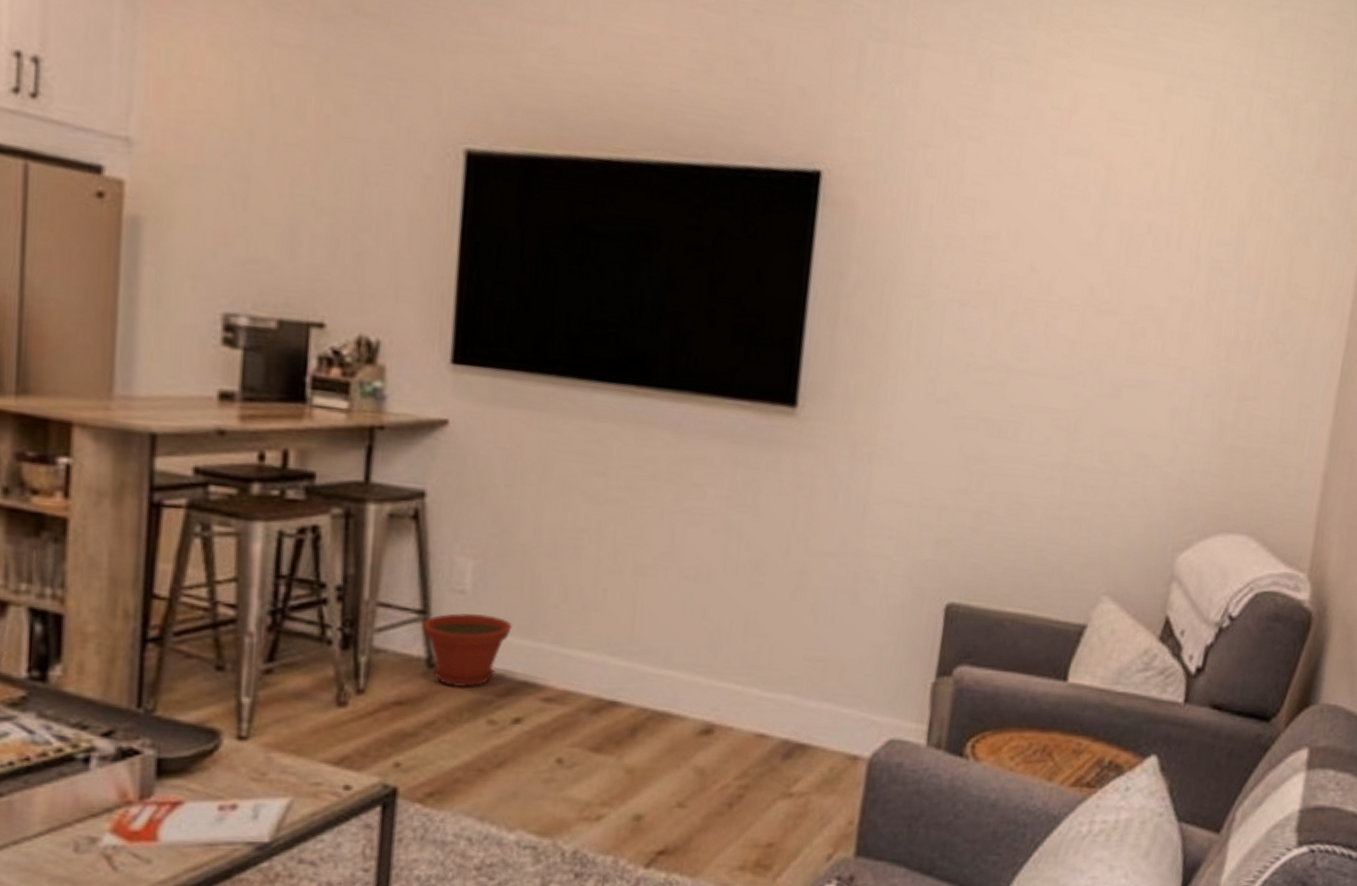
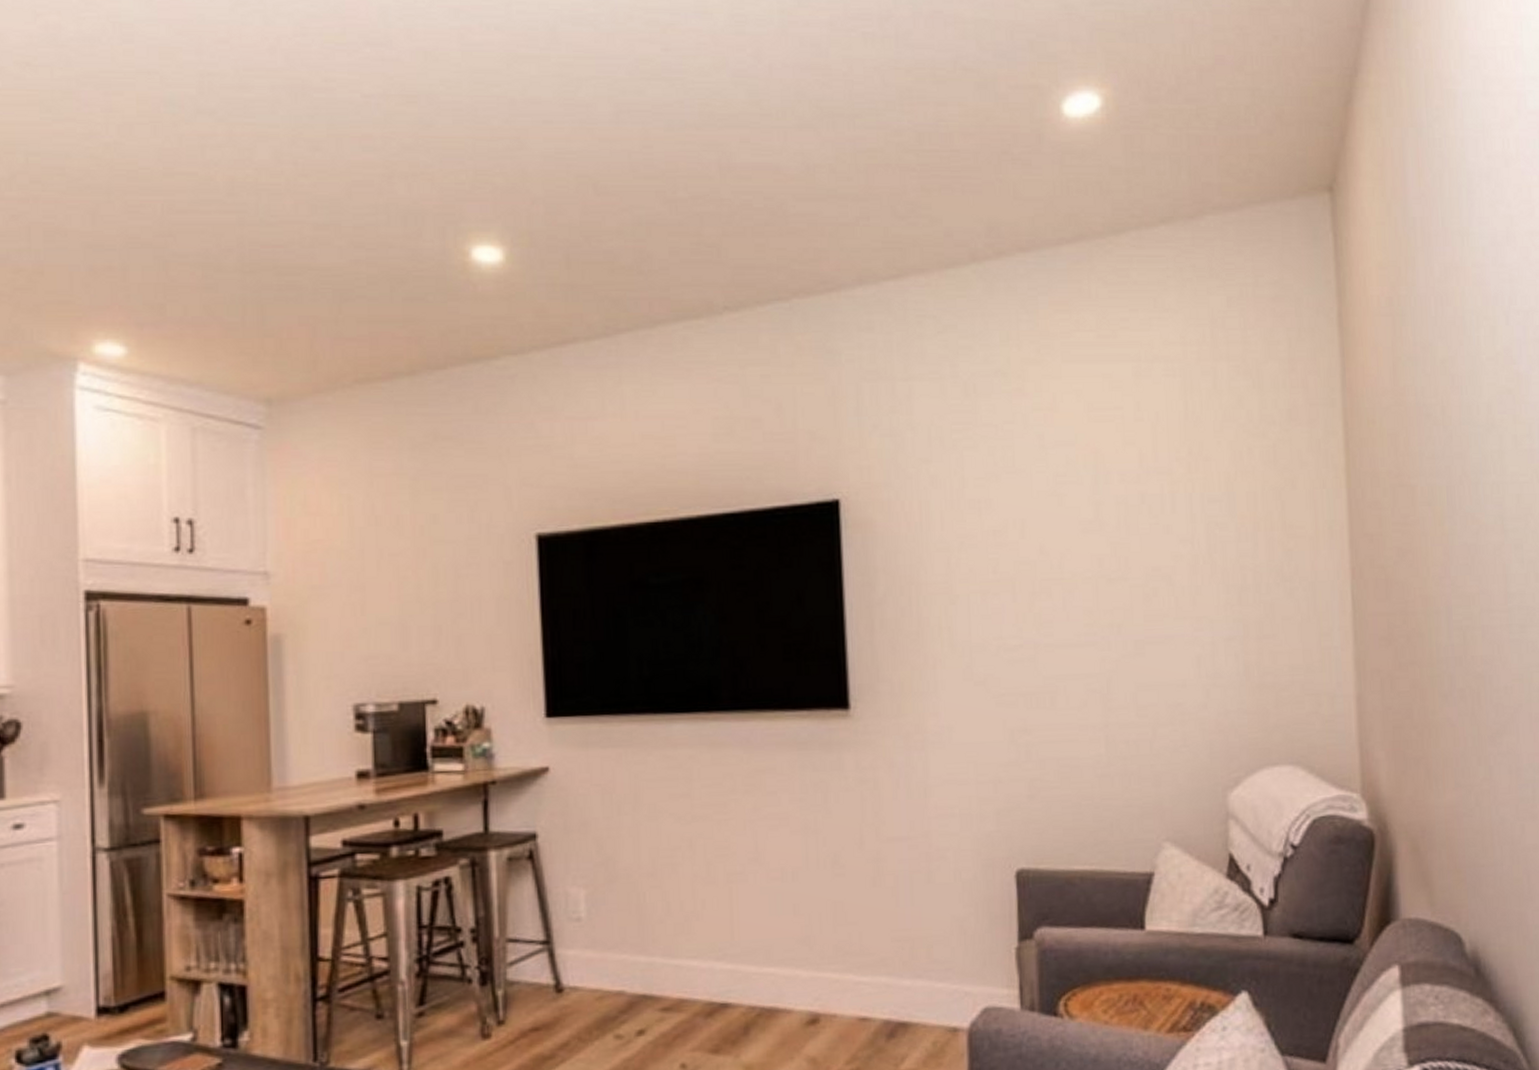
plant pot: present [422,613,512,688] -> none [547,937,626,1008]

